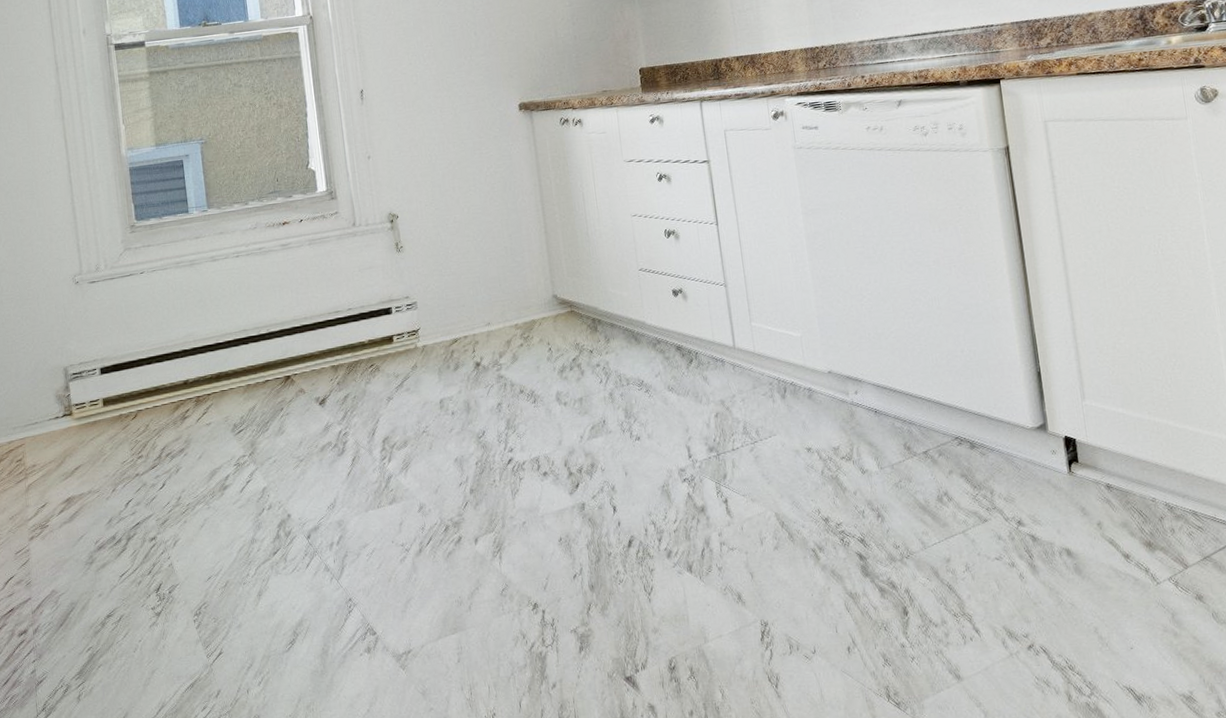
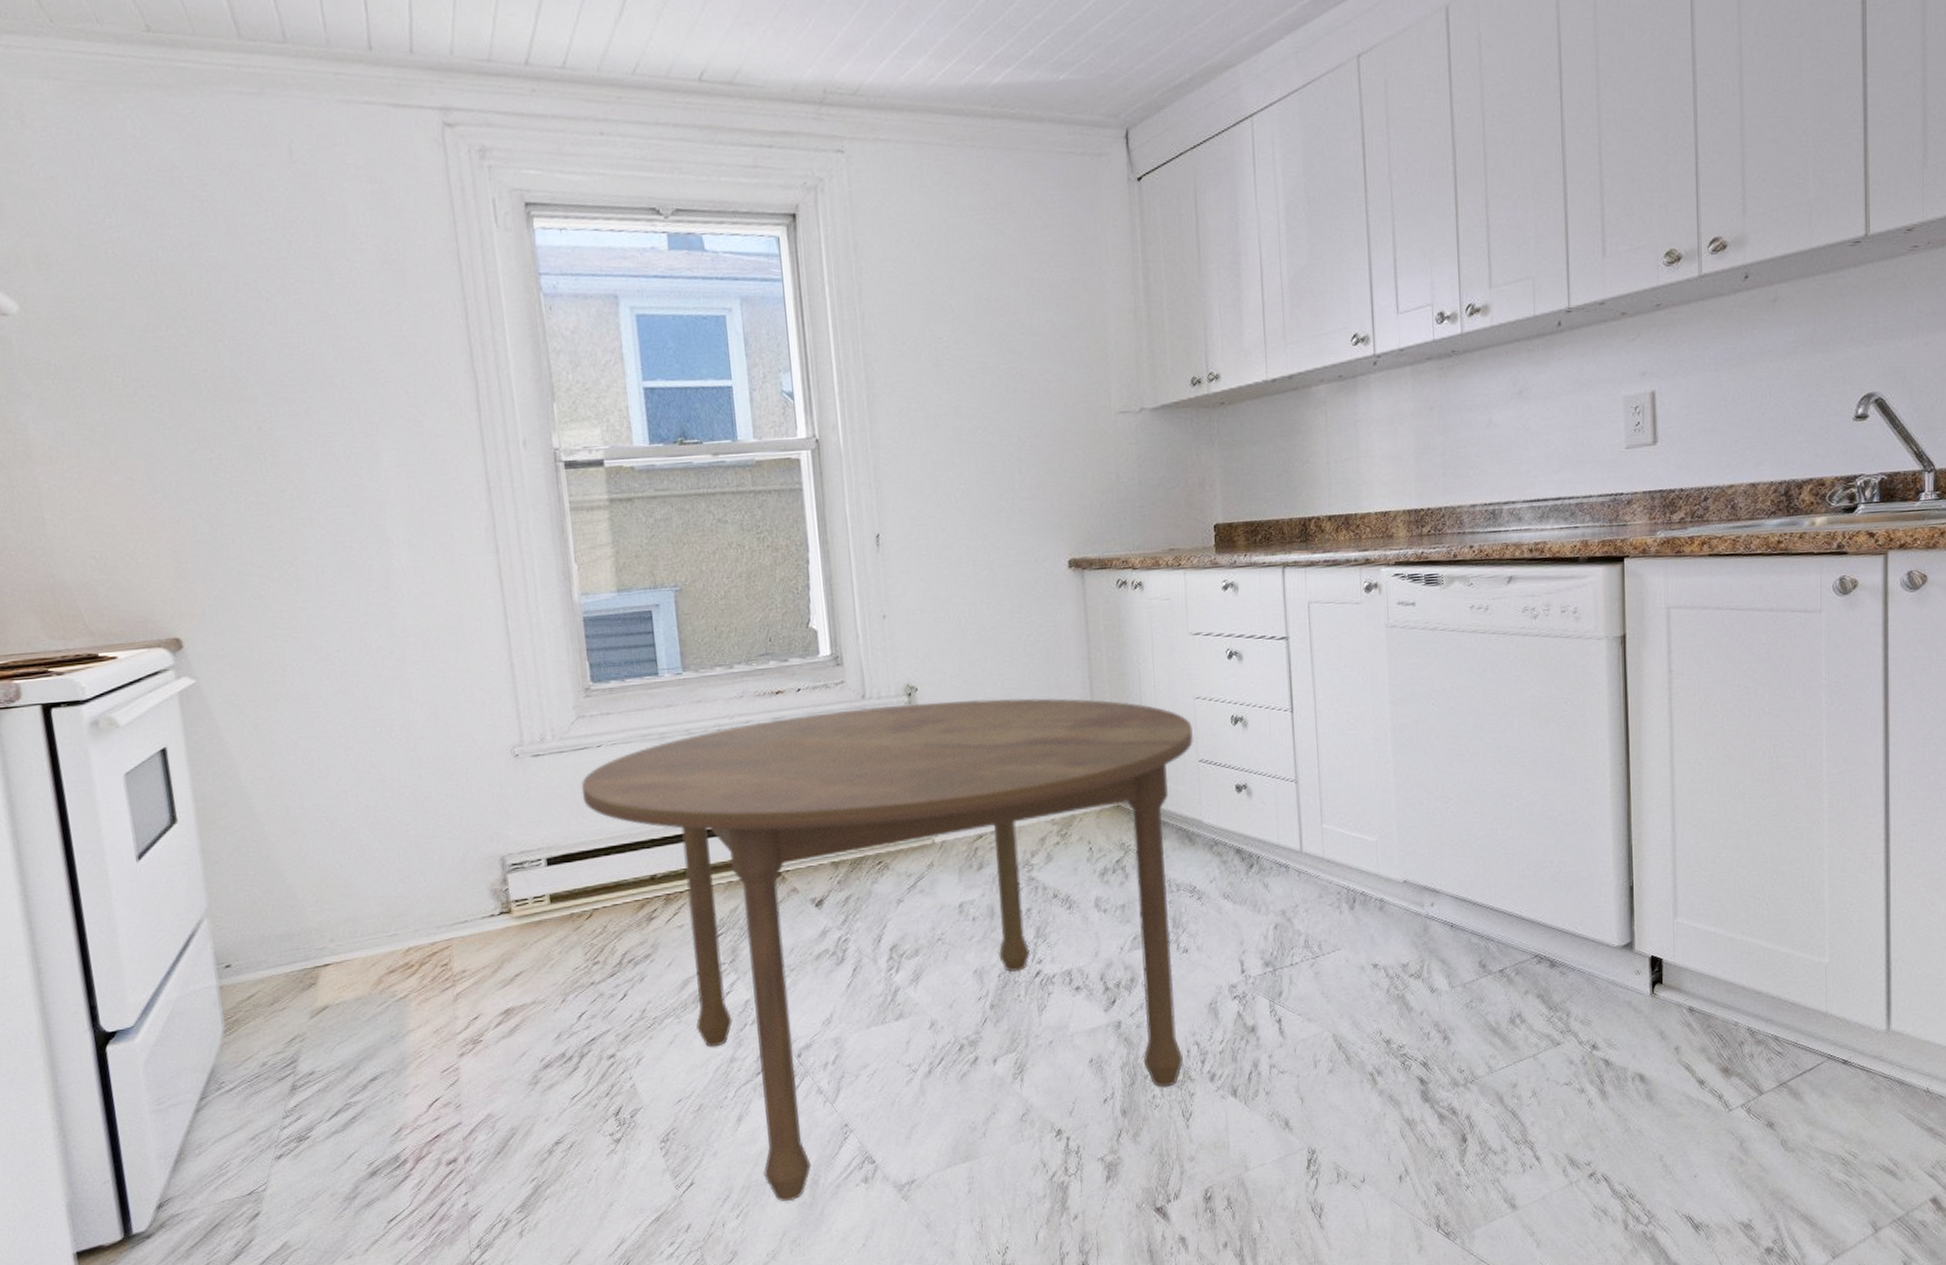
dining table: none [128,219,642,670] -> present [581,697,1194,1202]

